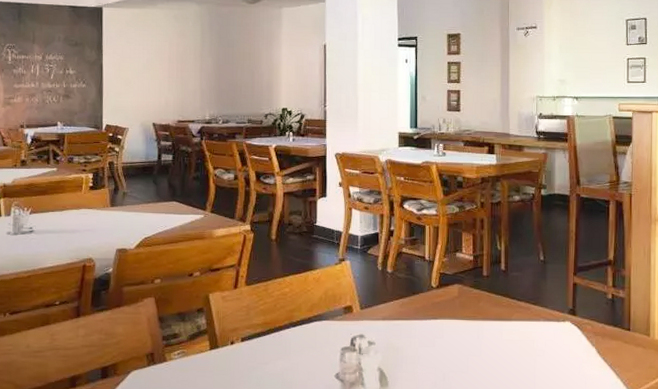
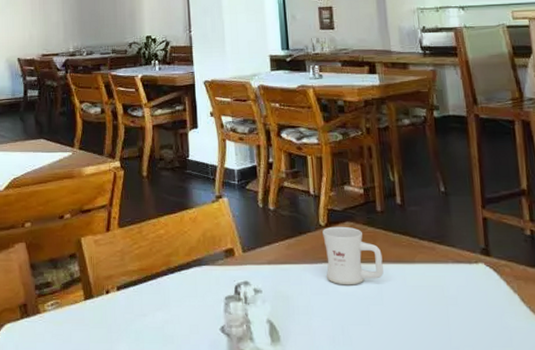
mug: none [433,288,484,339] -> present [322,226,384,285]

